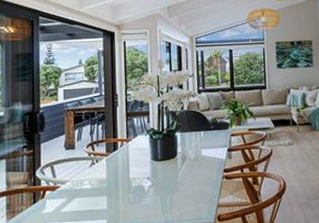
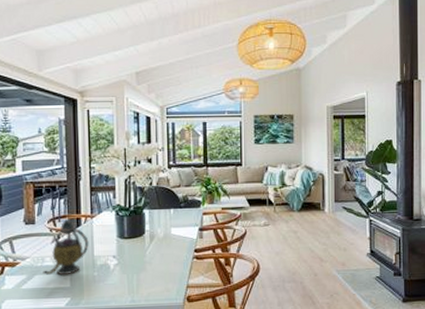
teapot: none [81,142,125,198] -> present [42,218,89,275]

